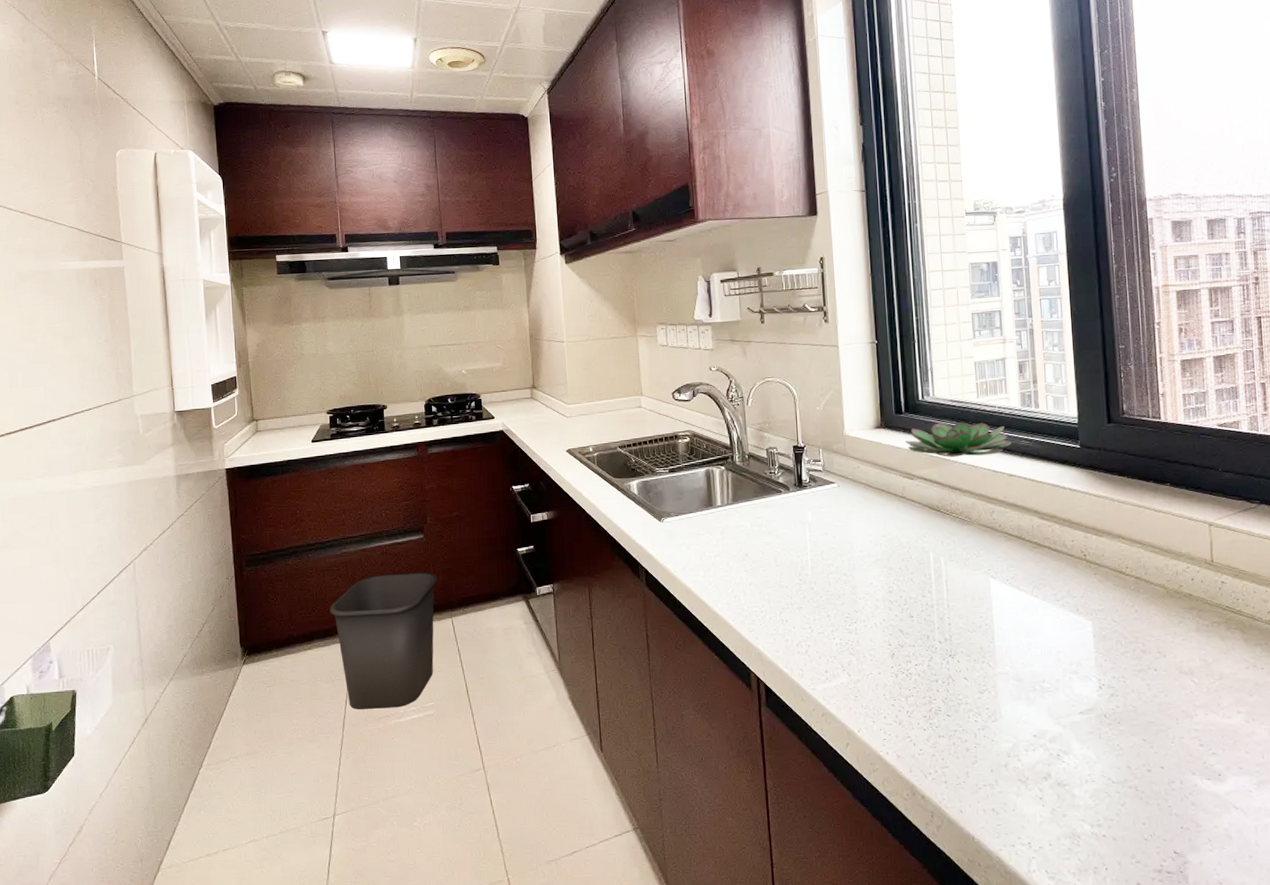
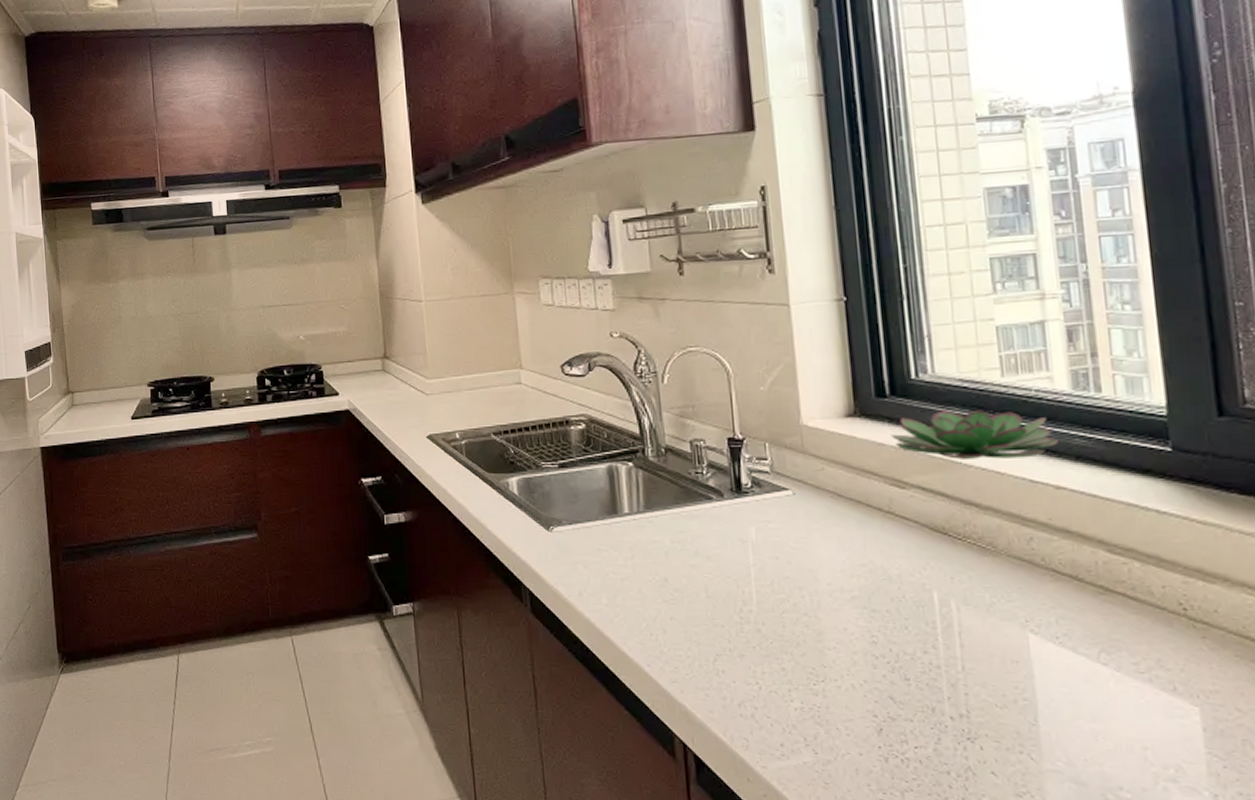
waste bin: present [330,572,437,709] -> none [153,578,274,740]

